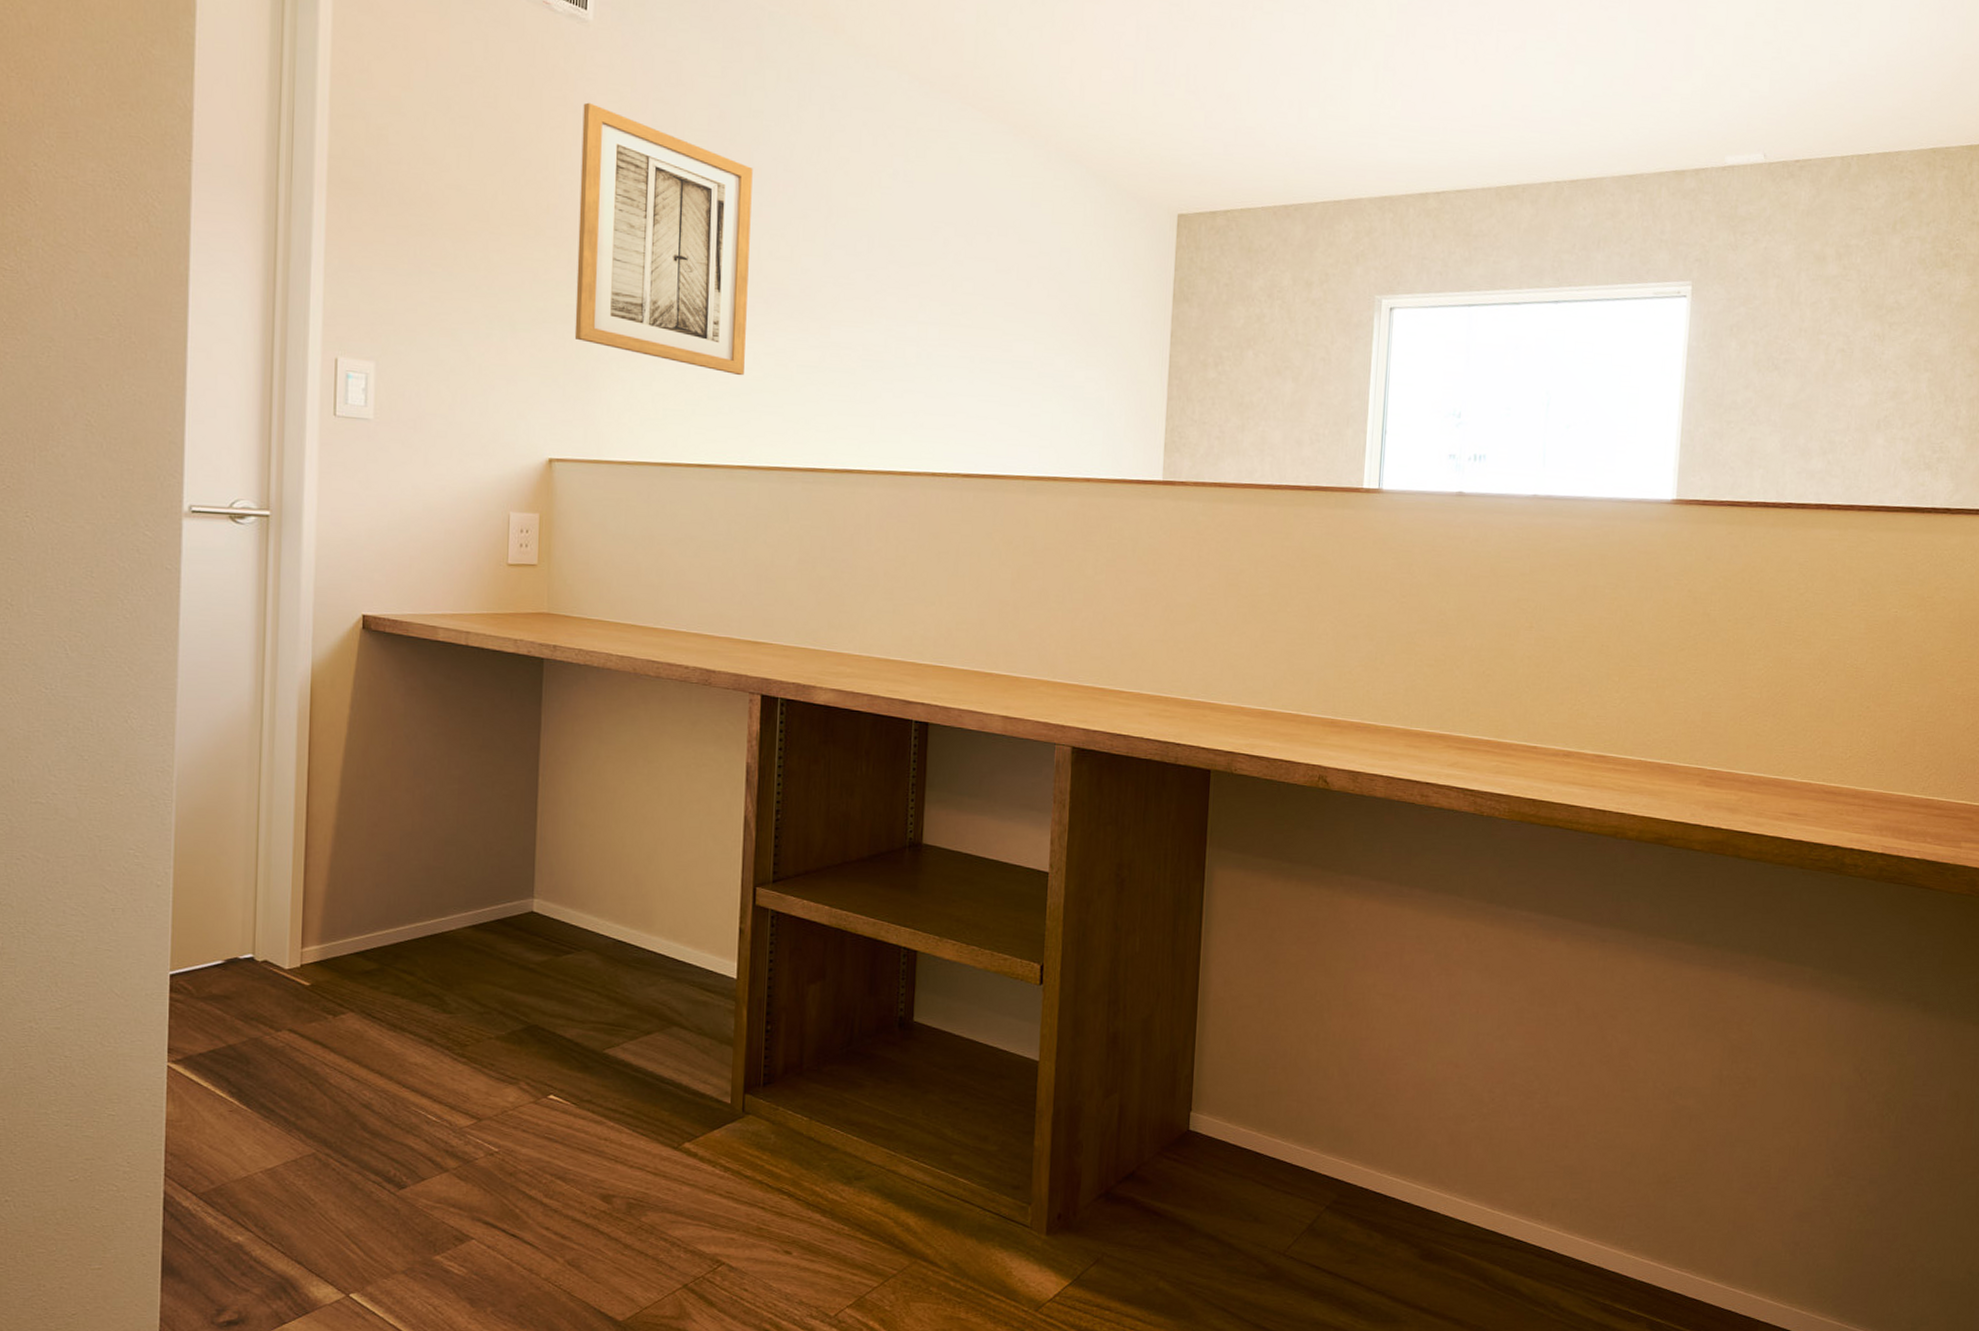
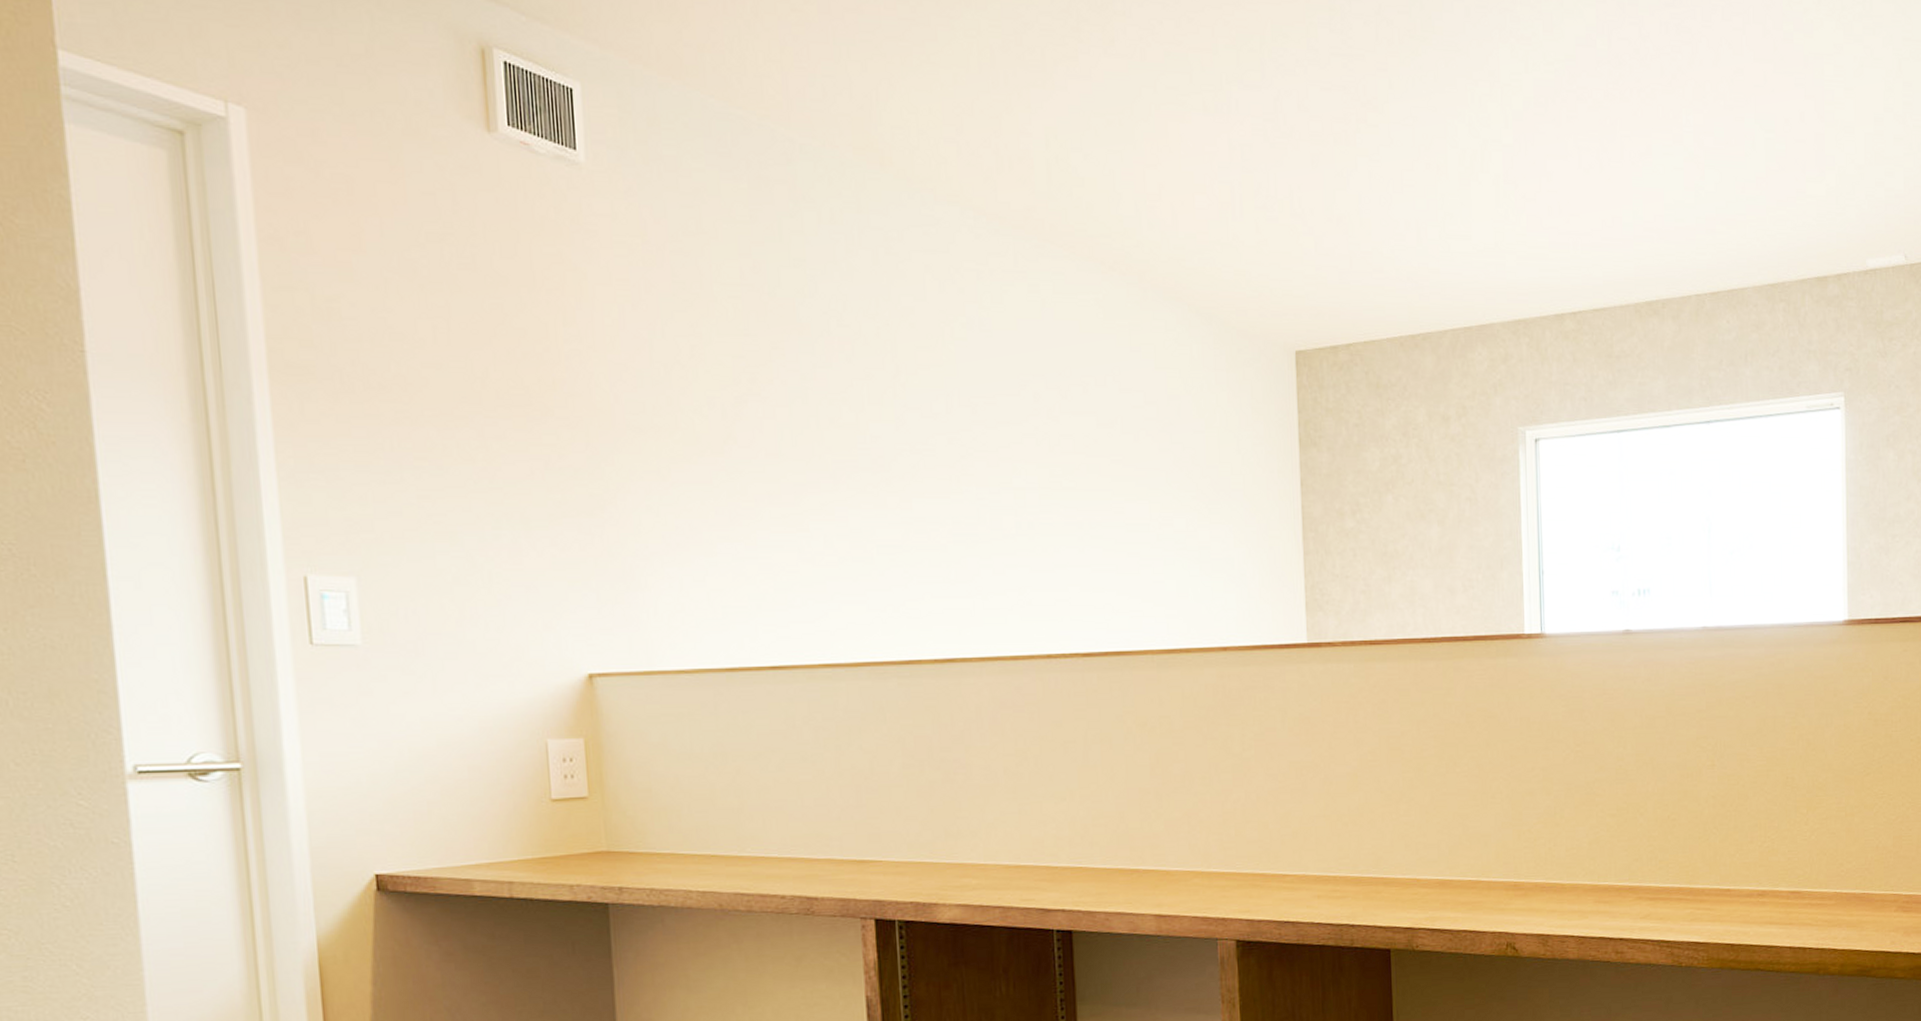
wall art: present [574,102,753,376] -> none [584,258,815,563]

